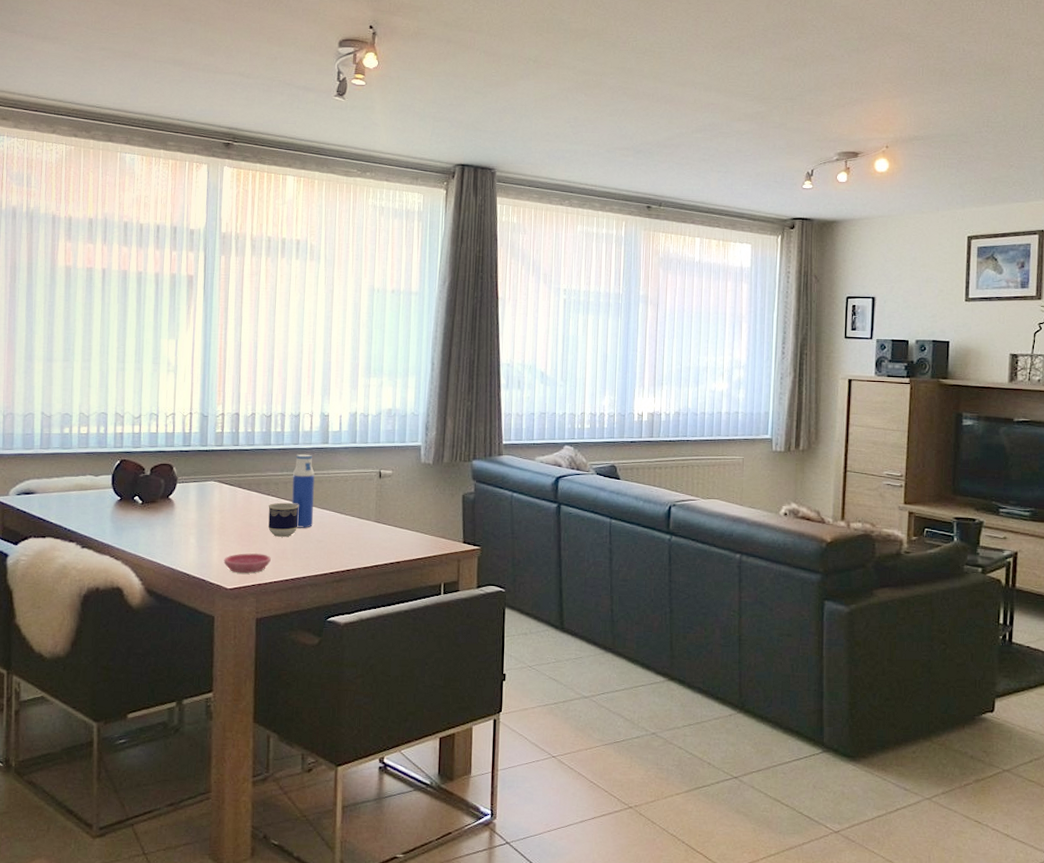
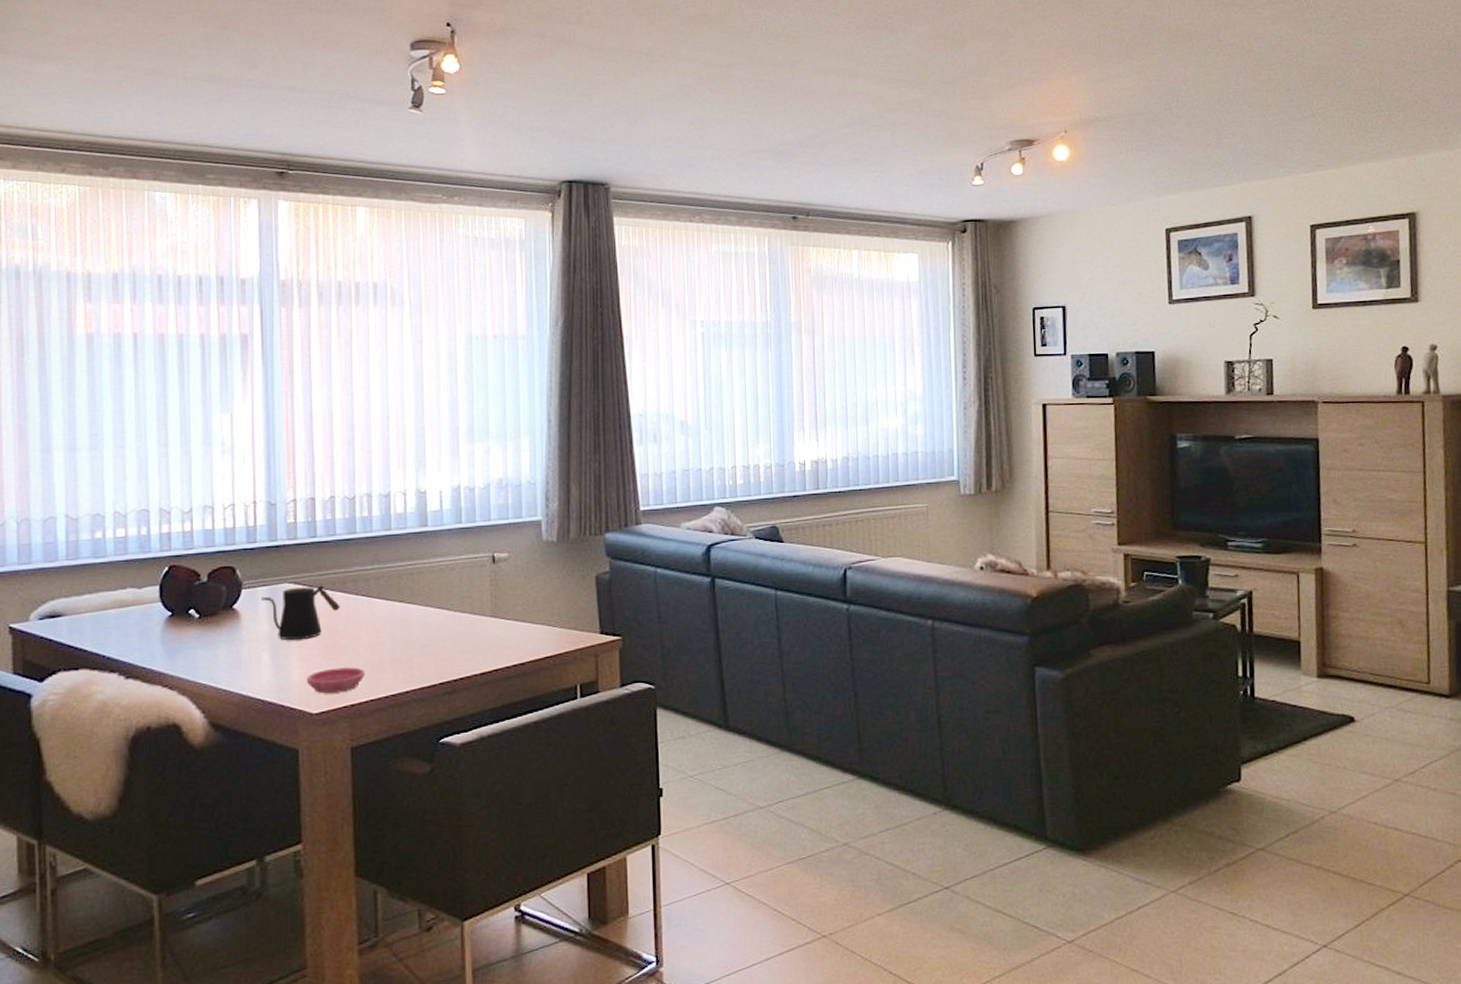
kettle: none [192,485,254,528] -> present [261,585,340,640]
cup: present [268,502,299,537] -> none [358,602,396,645]
water bottle: present [292,454,315,528] -> none [386,541,415,632]

